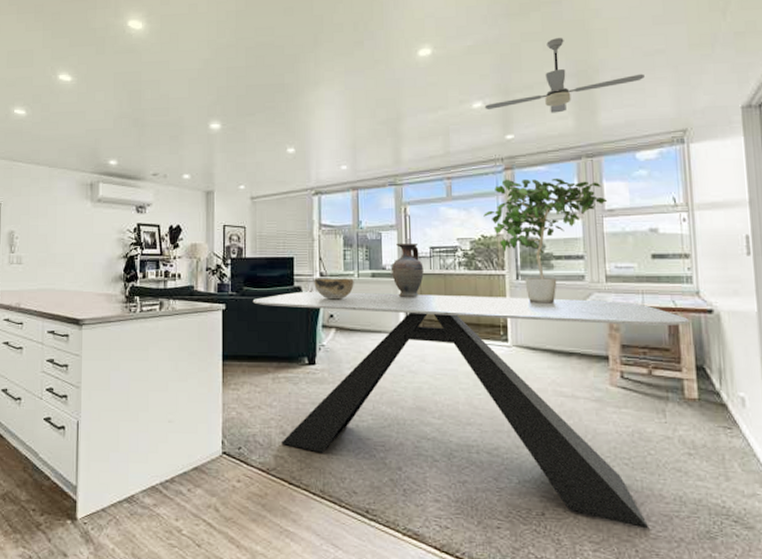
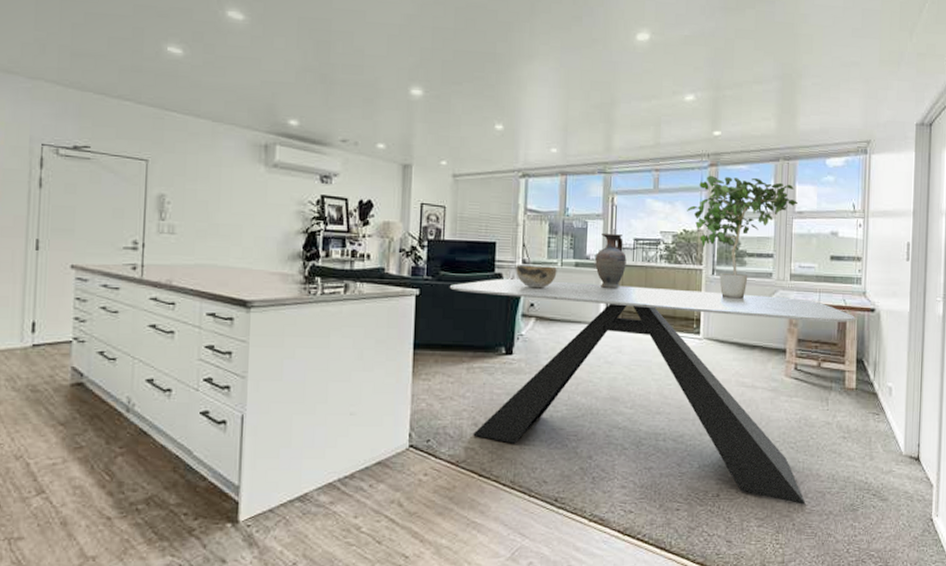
ceiling fan: present [484,38,645,113] -> none [696,38,840,114]

